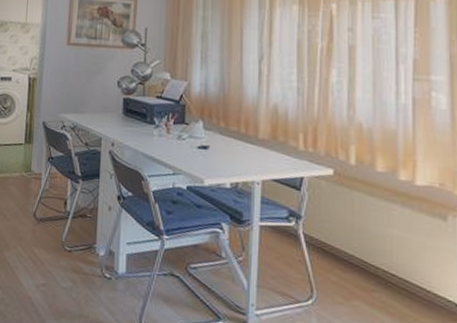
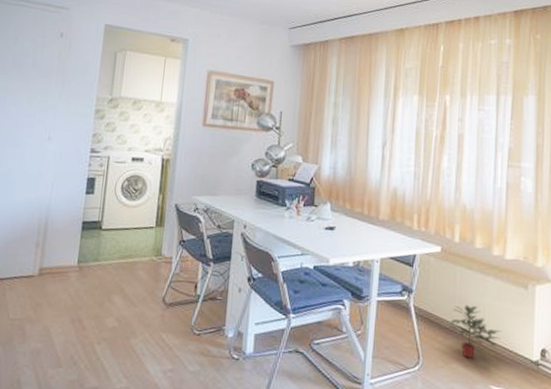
potted plant: none [348,234,414,296] -> present [449,304,501,359]

